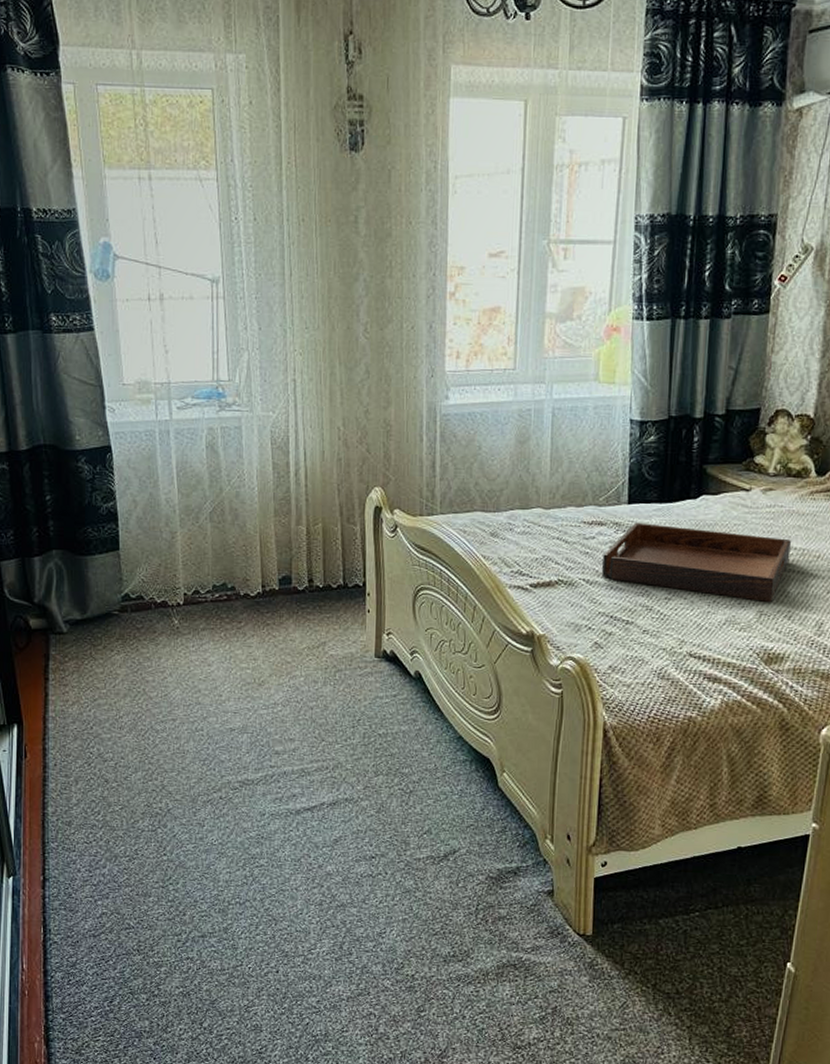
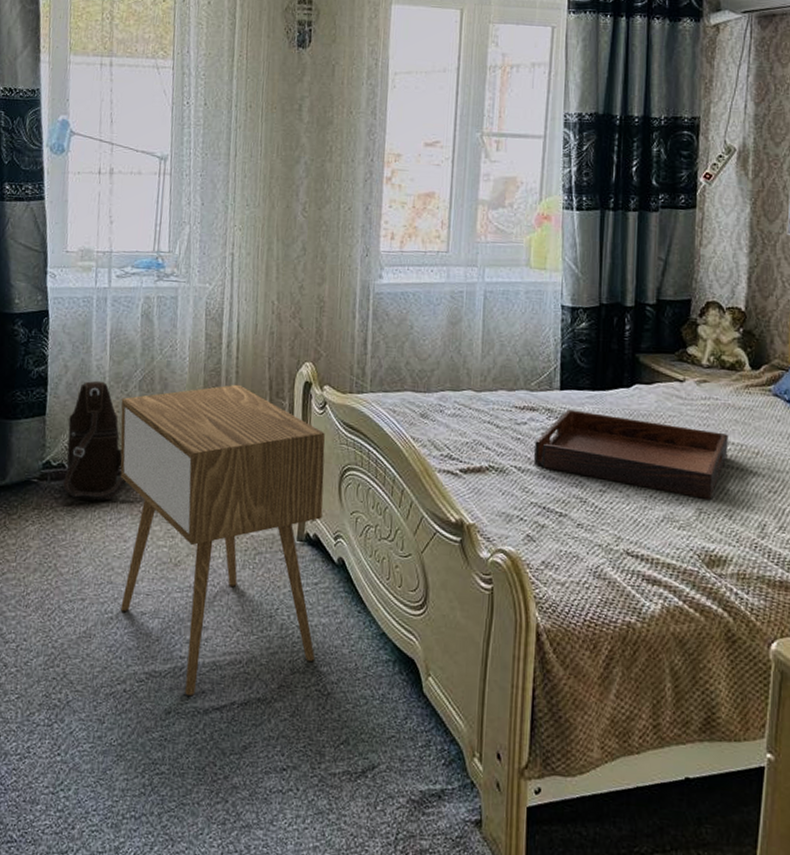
shoulder bag: none [142,514,205,628] -> present [62,381,126,501]
nightstand: none [193,511,399,799] -> present [120,384,326,695]

